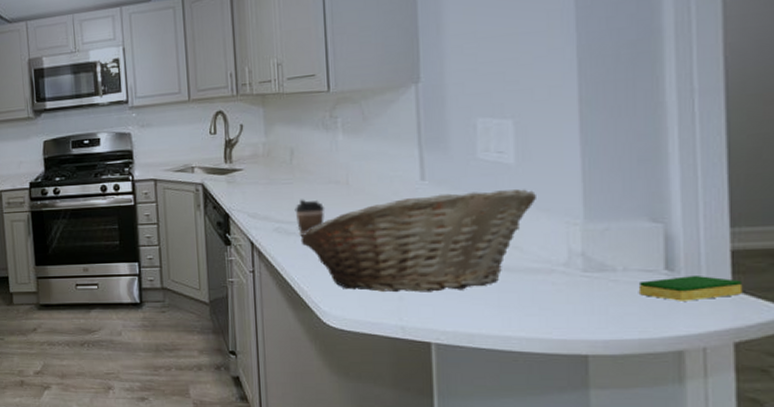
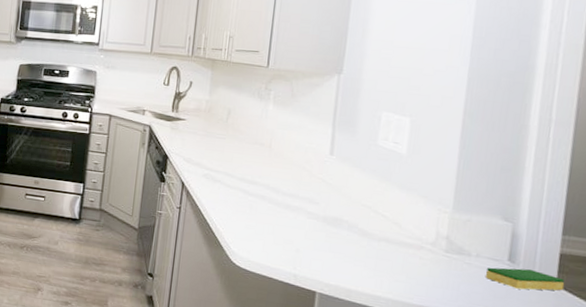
coffee cup: present [294,199,325,236] -> none [222,153,249,185]
fruit basket: present [300,189,536,293] -> none [223,167,419,252]

